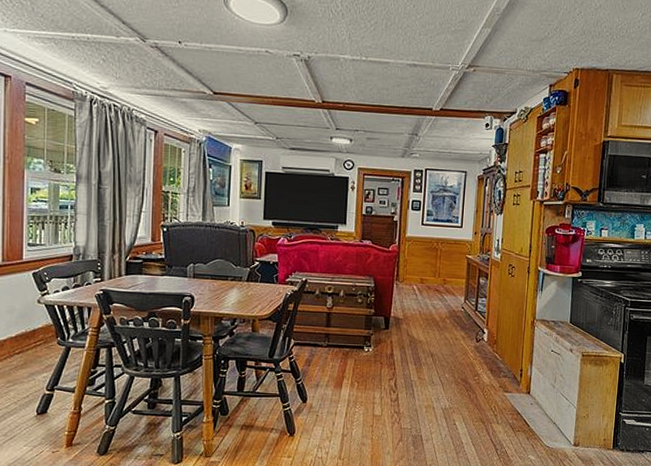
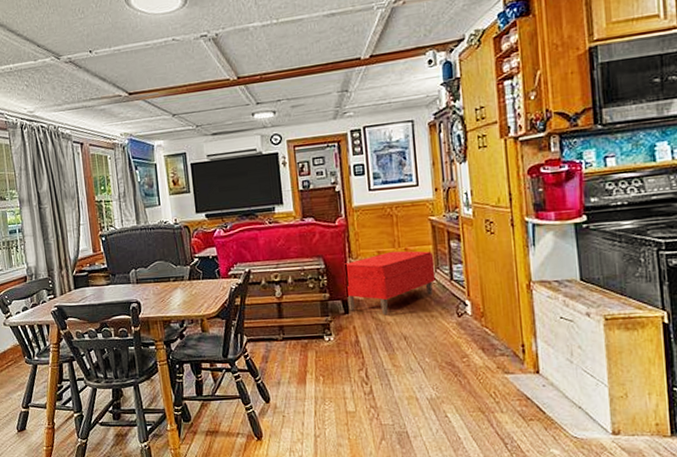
bench: none [389,280,465,333] -> present [344,250,436,314]

